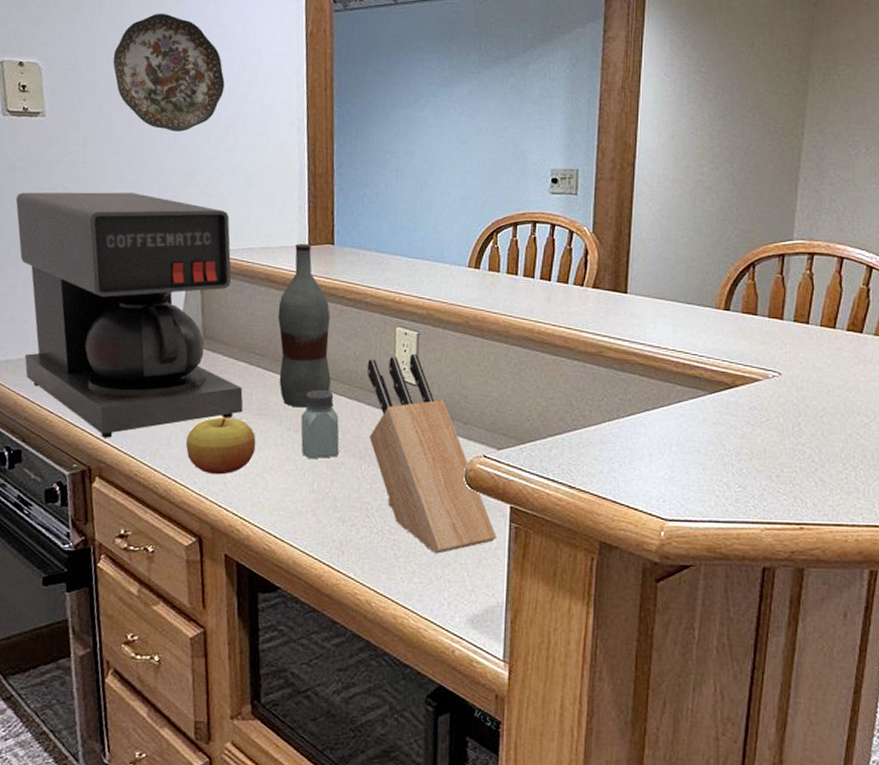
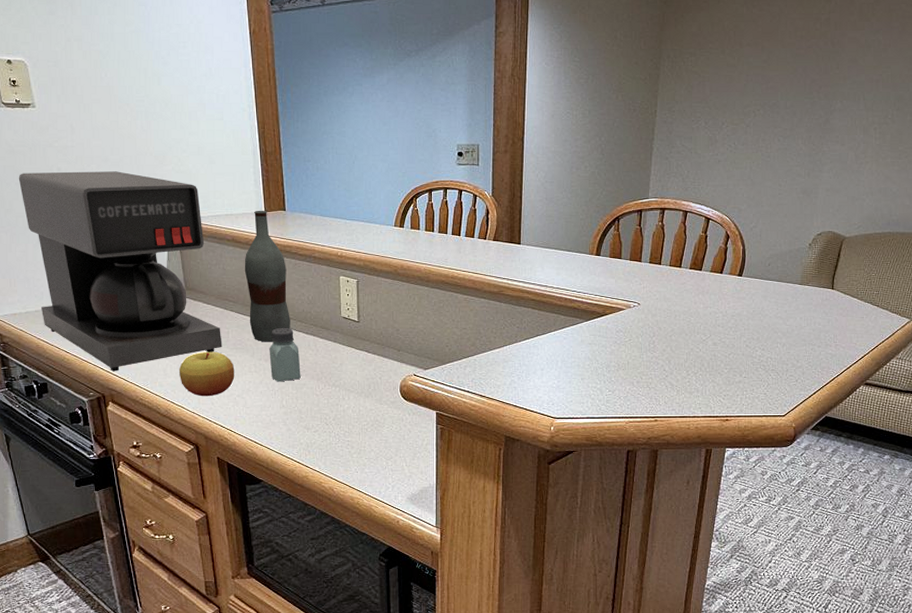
decorative plate: present [113,13,225,132] -> none [88,15,185,118]
knife block: present [366,353,496,554] -> none [318,296,427,450]

